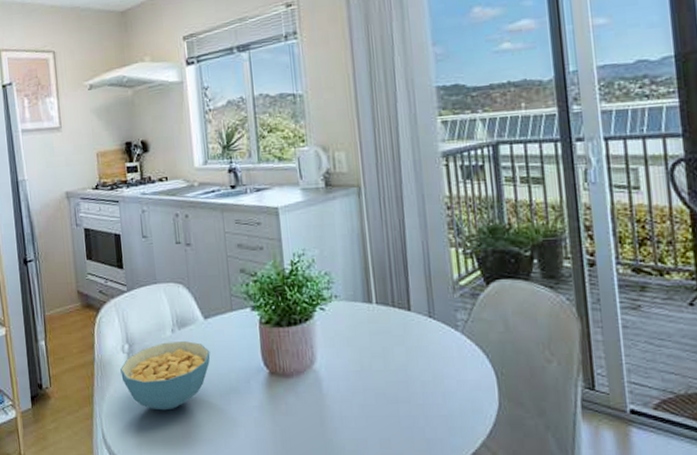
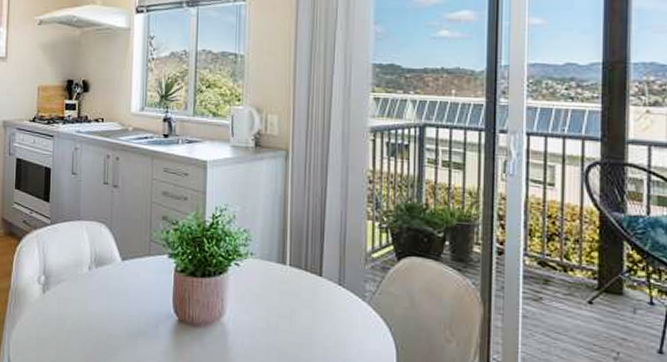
cereal bowl: present [120,341,211,411] -> none [34,278,123,346]

